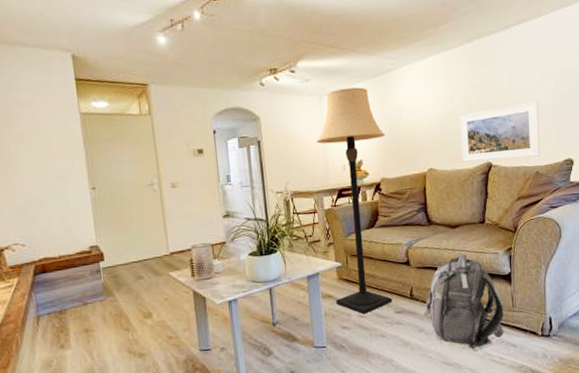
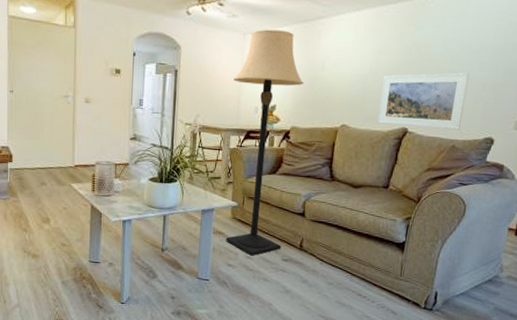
backpack: present [423,253,504,351] -> none [309,214,391,311]

